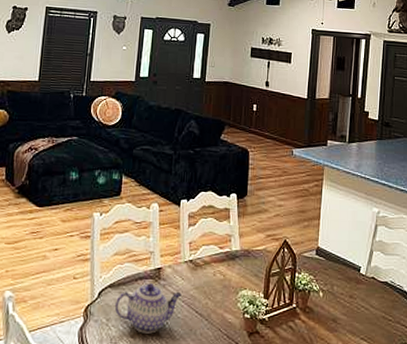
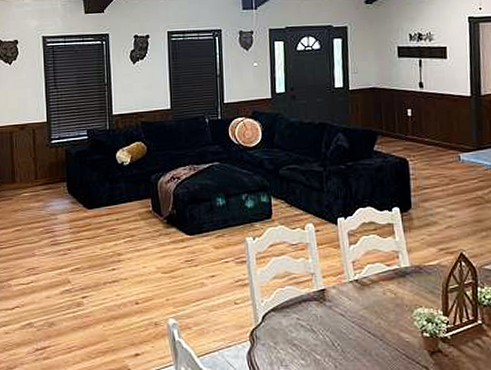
teapot: present [114,282,182,334] -> none [280,304,351,356]

